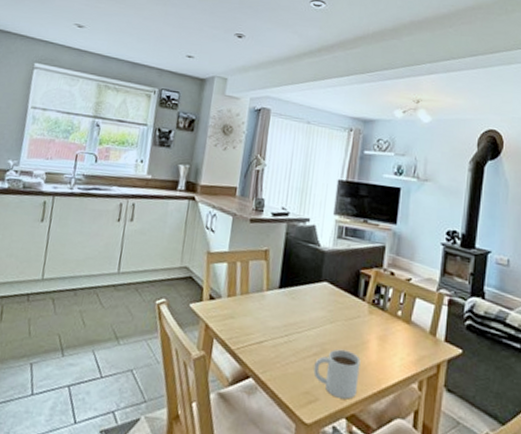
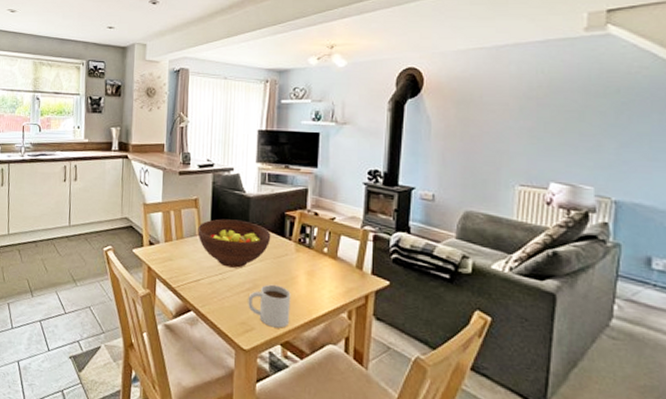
fruit bowl: none [265,273,344,330] -> present [197,219,271,268]

